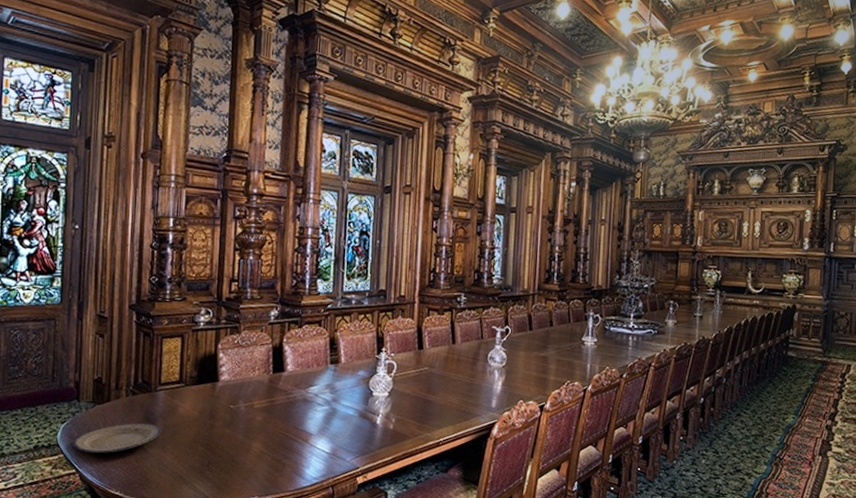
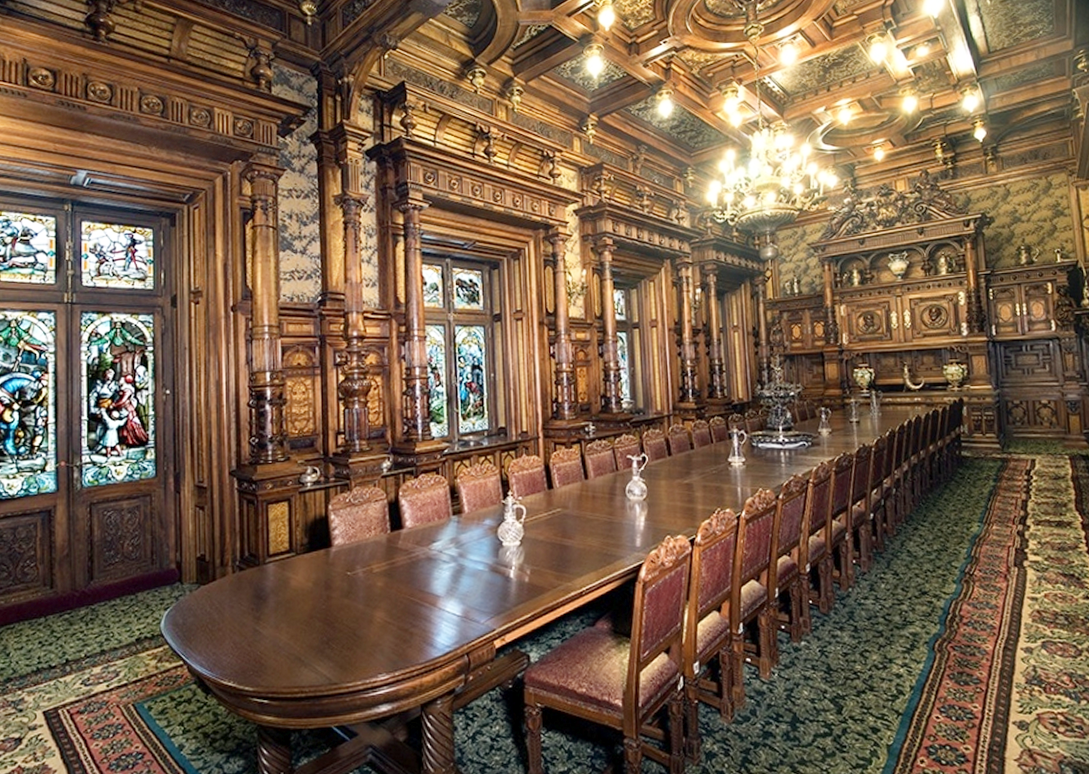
plate: present [73,422,161,453] -> none [178,601,273,640]

